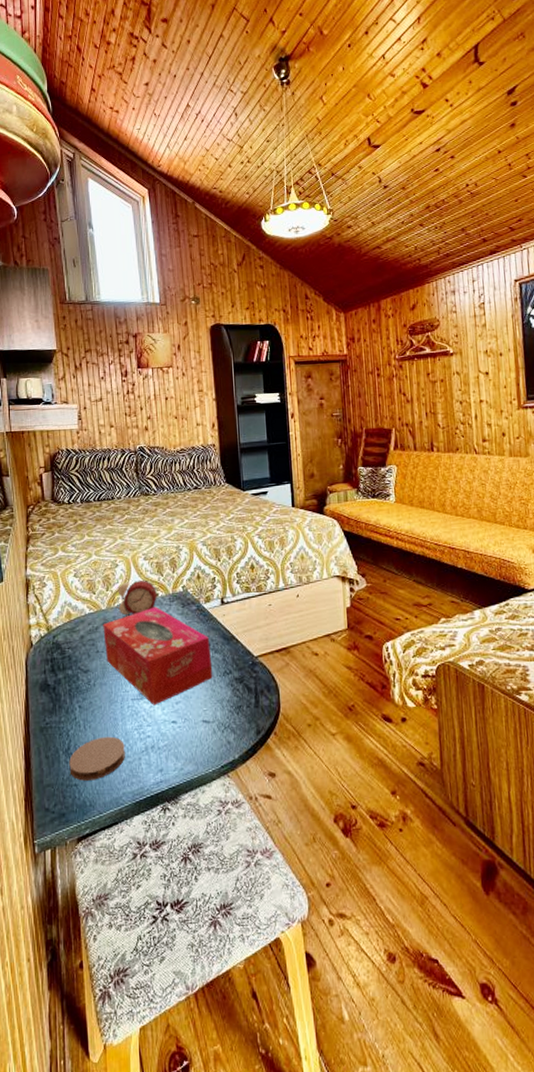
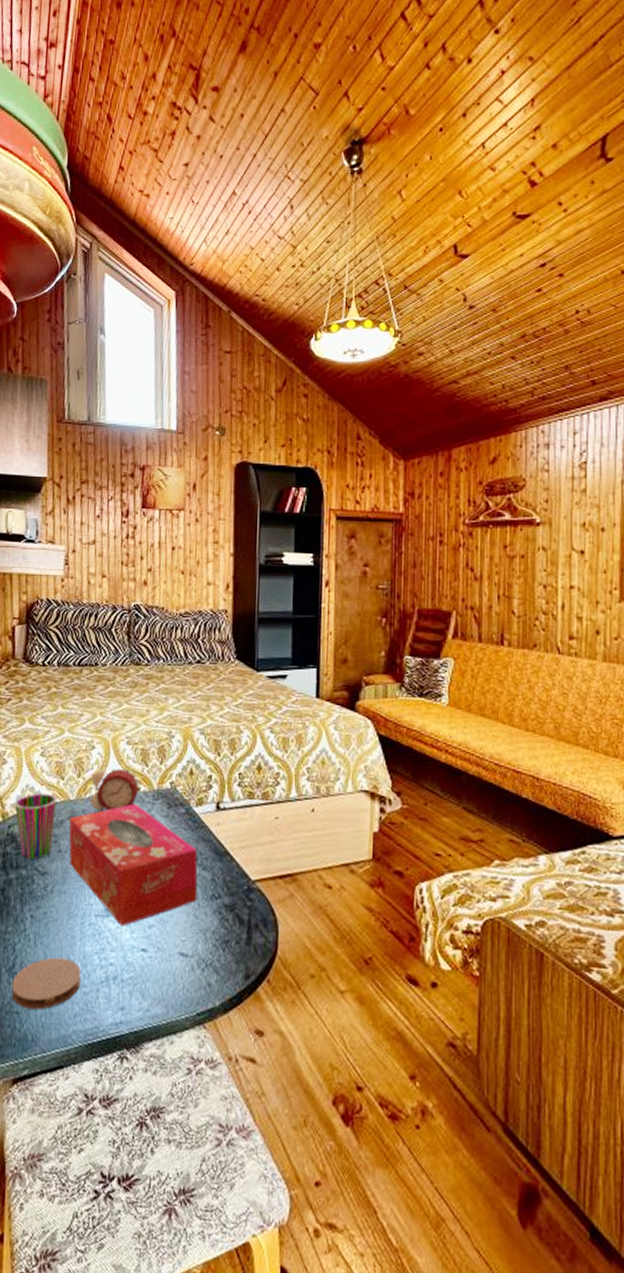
cup: none [56,606,92,661] -> present [14,793,57,859]

